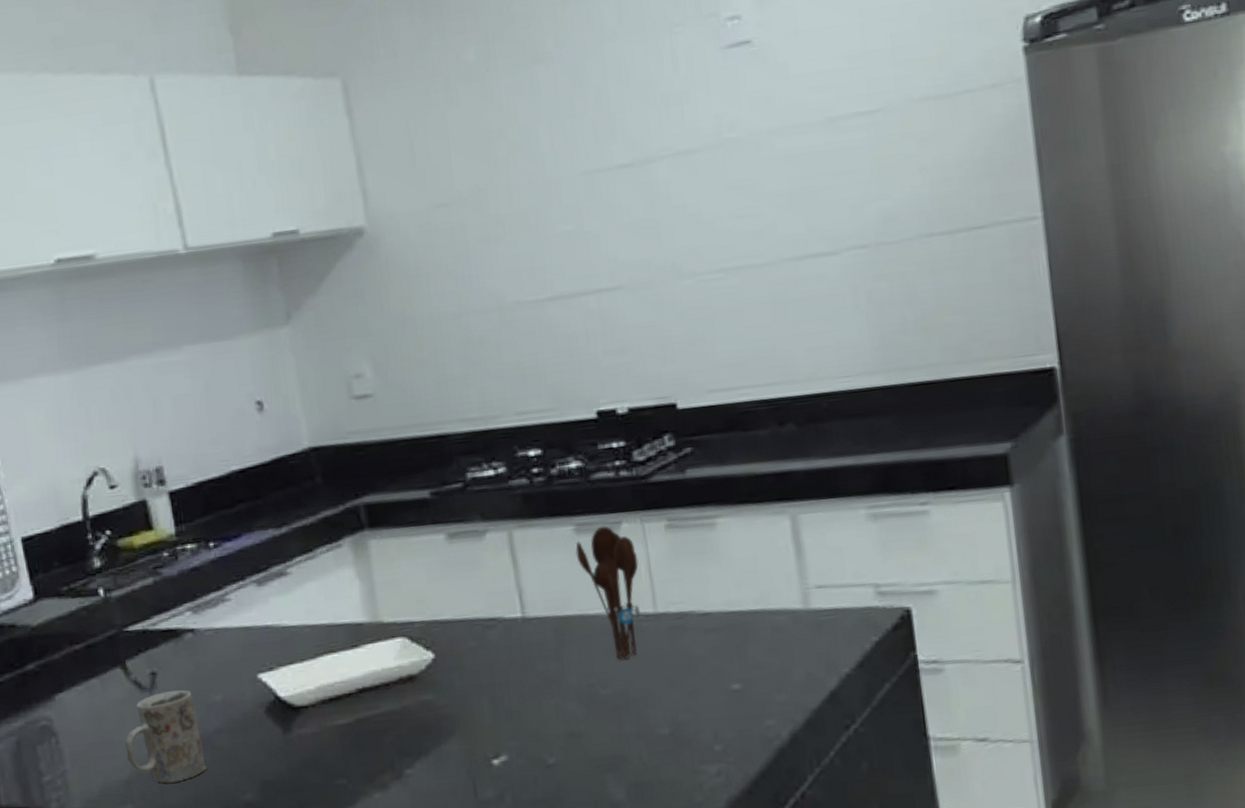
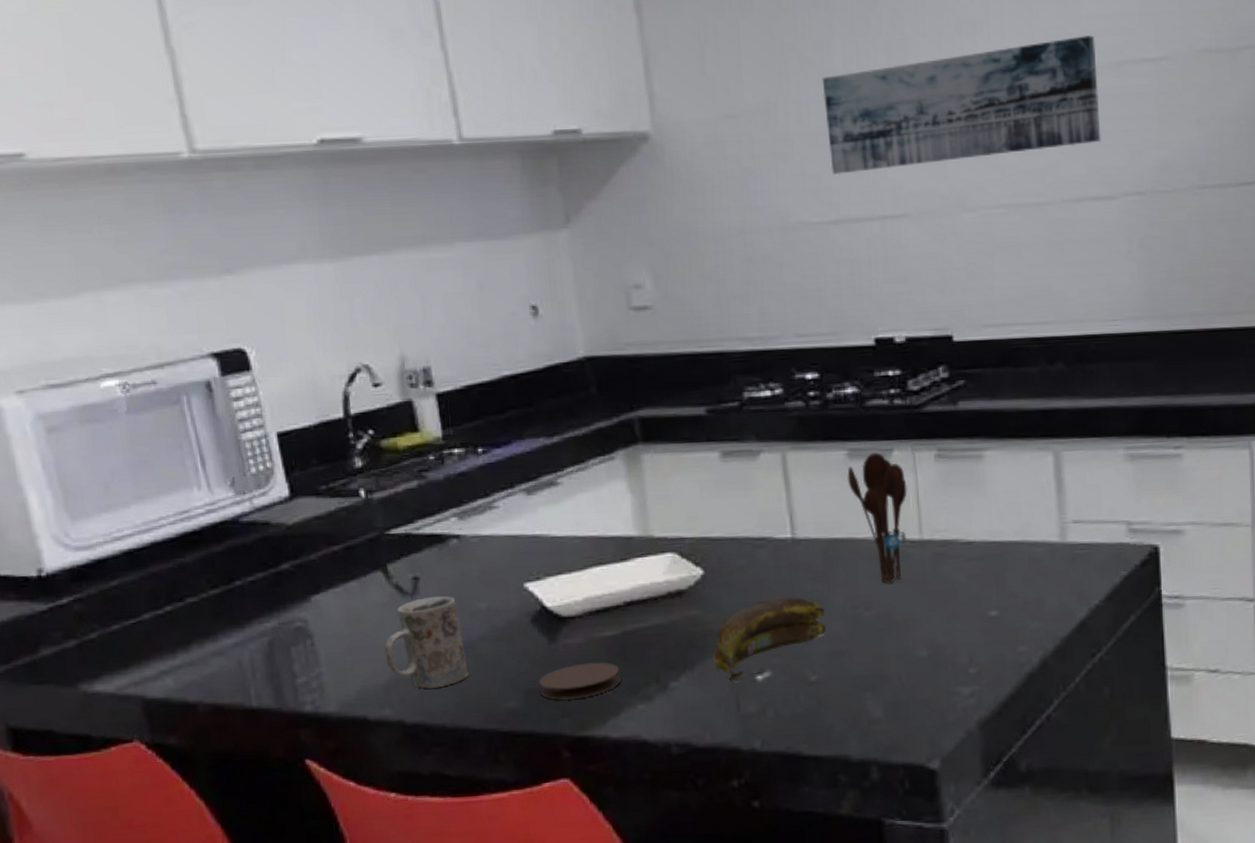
coaster: none [275,751,356,791] -> present [539,662,621,700]
banana: none [447,678,562,767] -> present [713,597,826,681]
wall art: none [530,94,819,253] -> present [822,35,1101,174]

